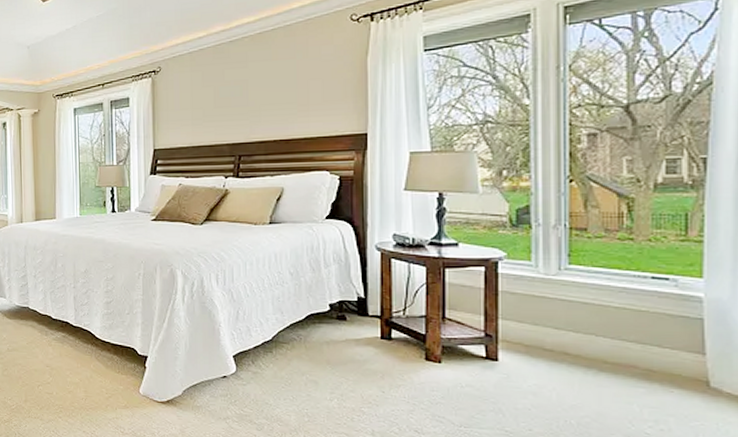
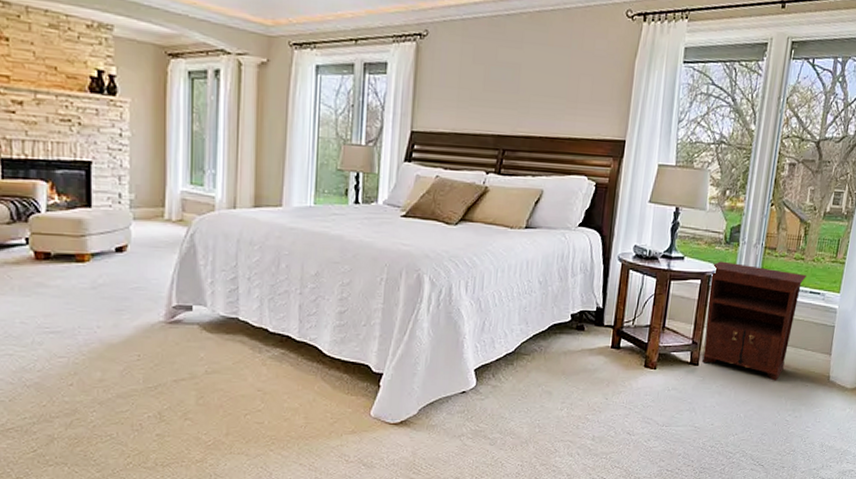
nightstand: none [497,246,642,384] -> present [702,261,807,381]

